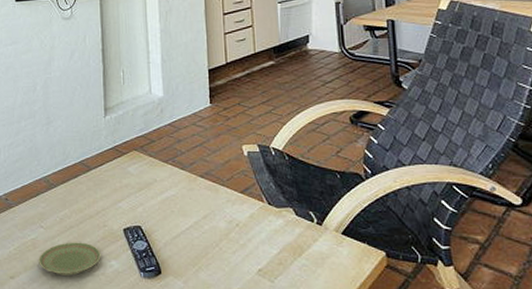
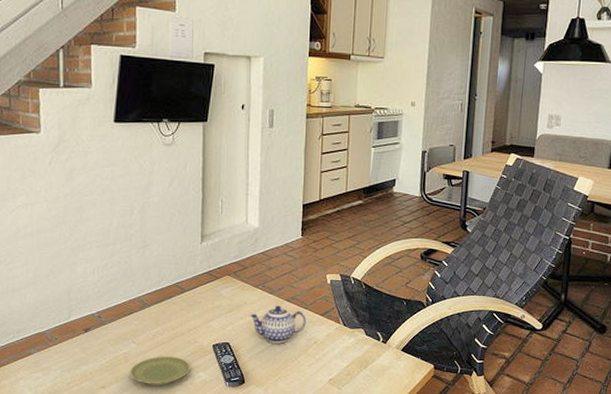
teapot: none [160,182,225,227] -> present [249,305,306,344]

